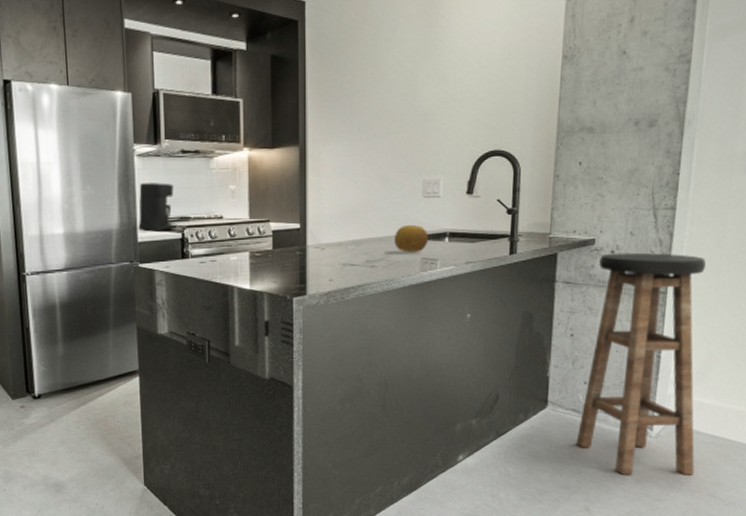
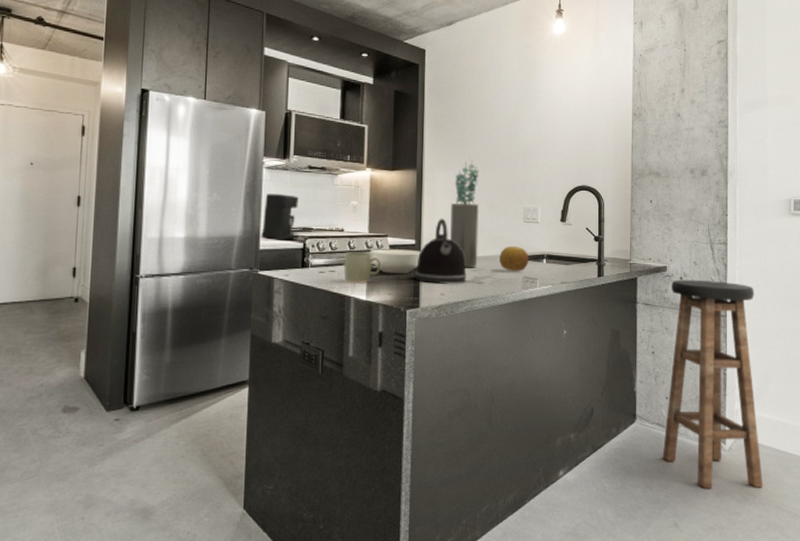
mug: none [225,239,265,272] -> present [343,252,382,283]
bowl: none [251,234,306,261] -> present [369,249,421,274]
kettle: none [301,198,357,269] -> present [415,218,467,284]
vase: none [339,130,372,253] -> present [450,160,480,269]

